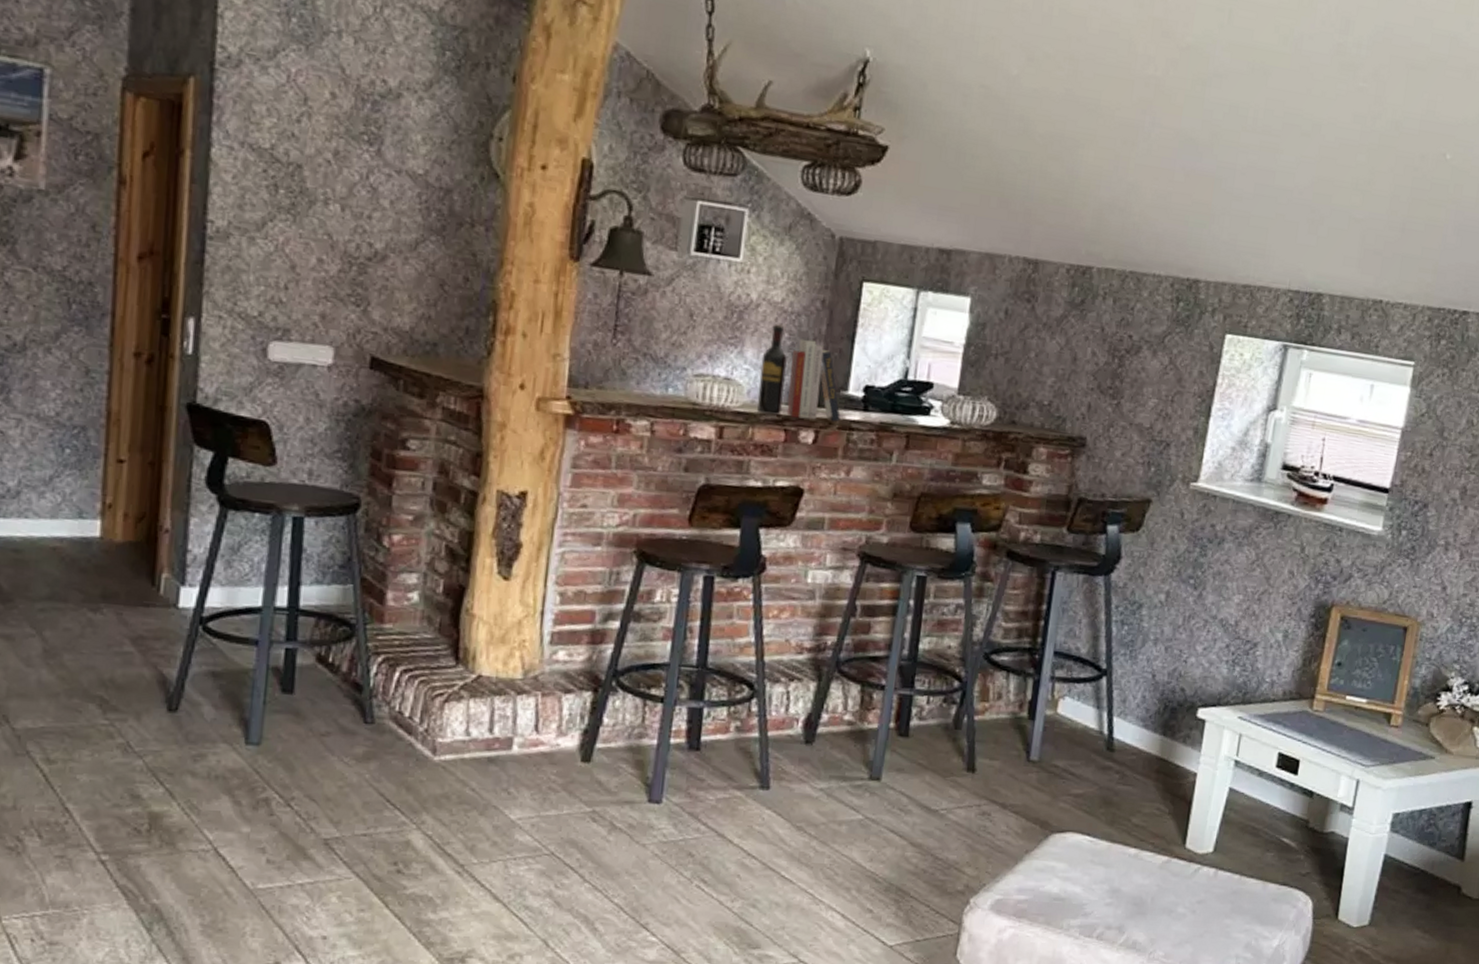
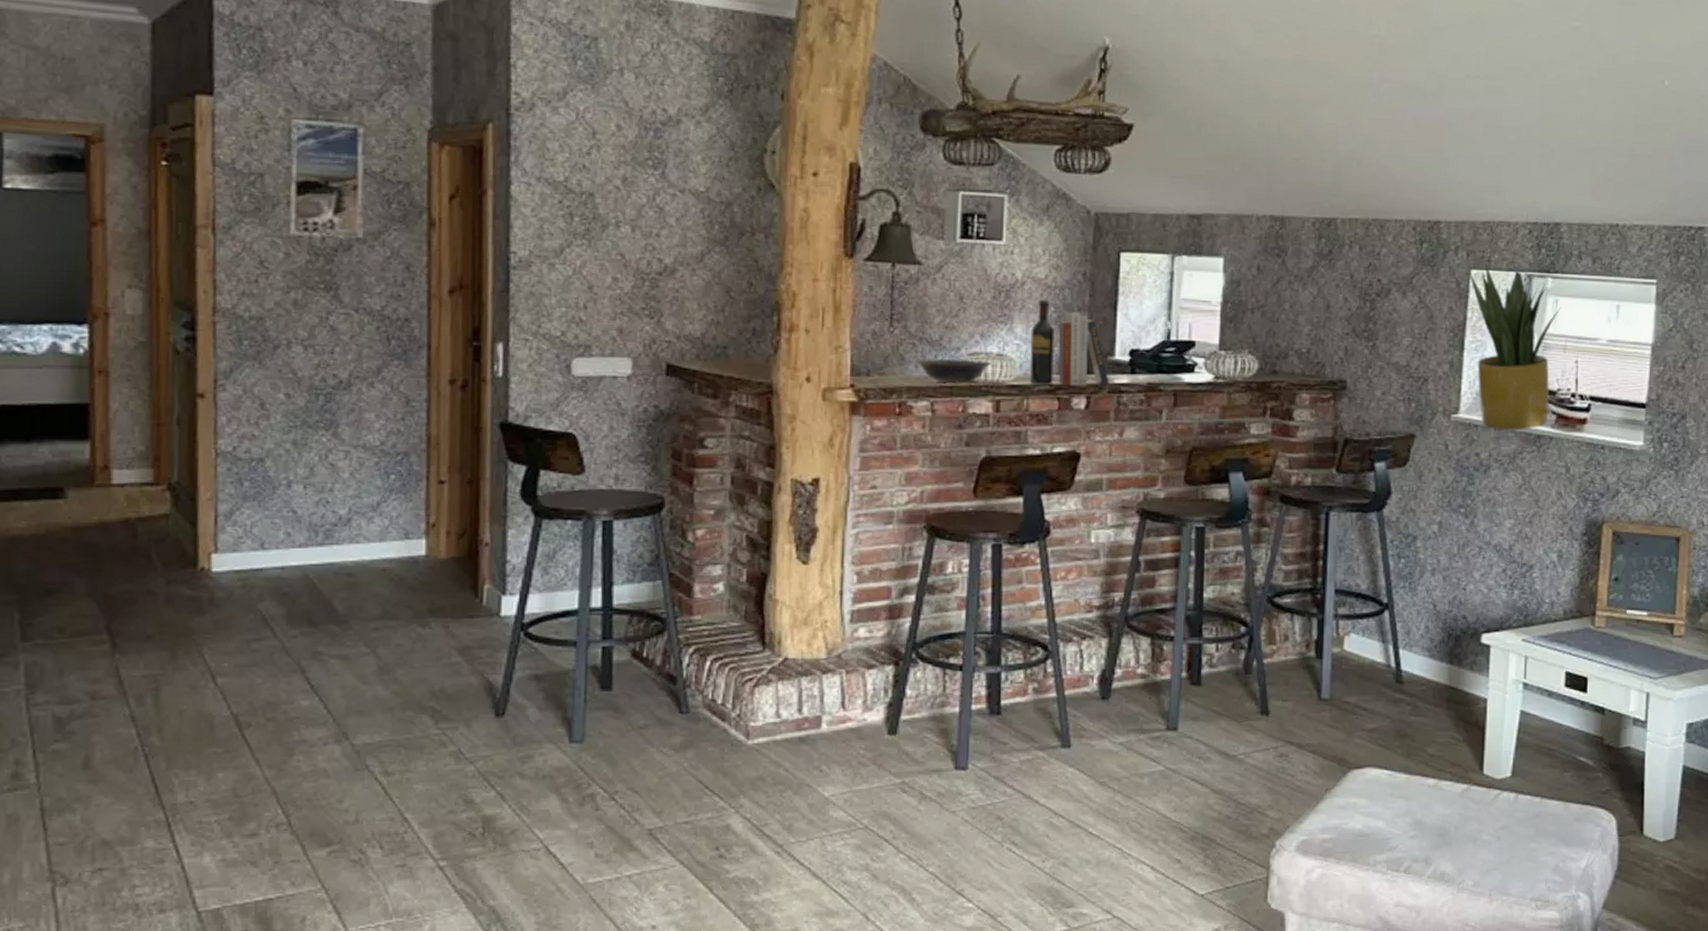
bowl: none [638,375,719,406] -> present [916,358,992,384]
planter: none [1220,329,1315,506] -> present [1468,264,1562,430]

